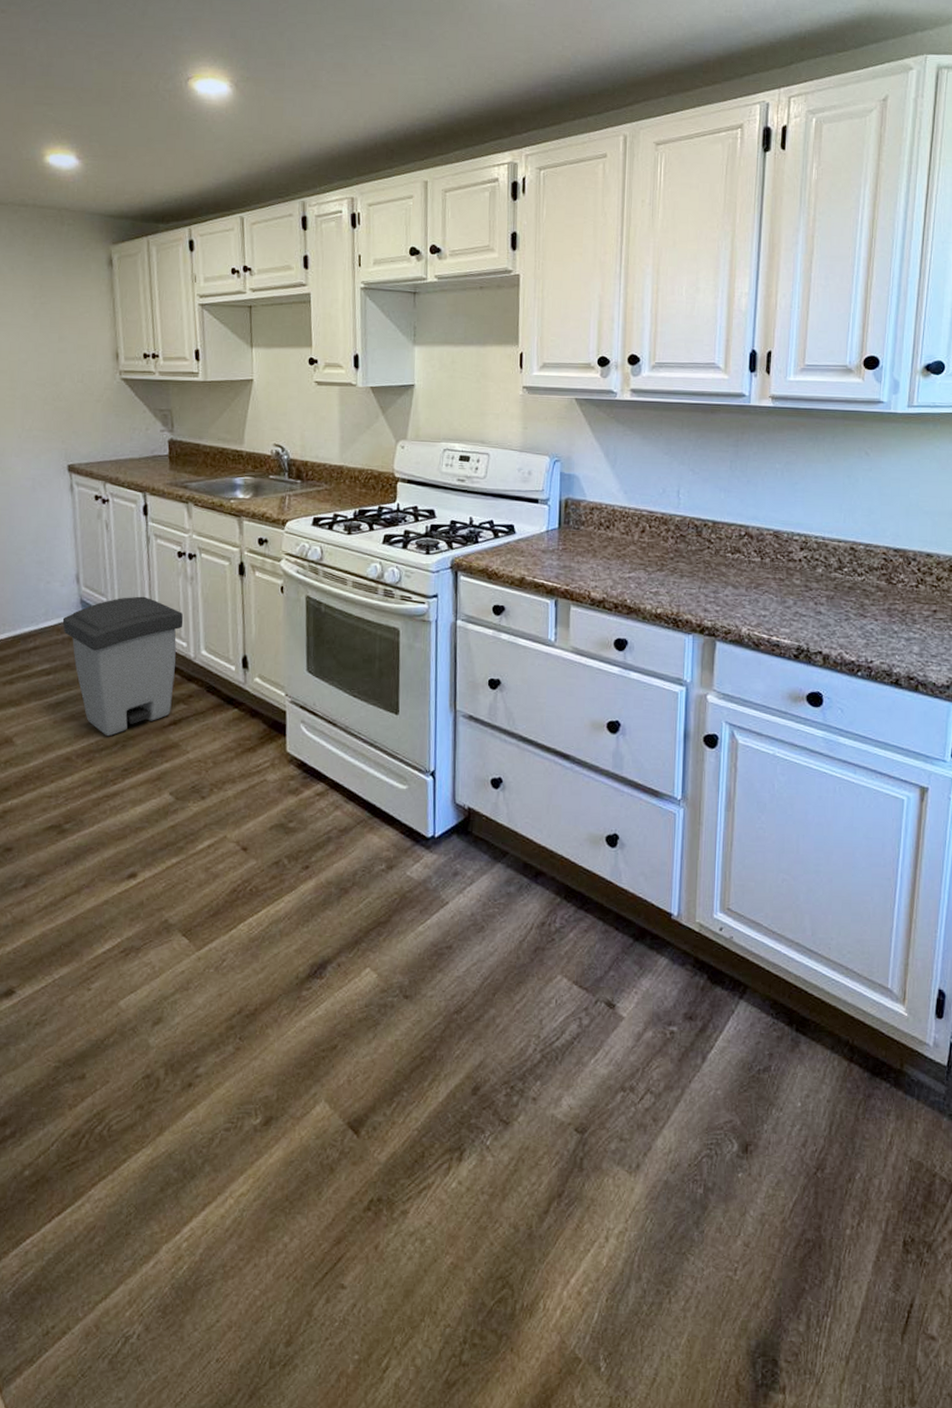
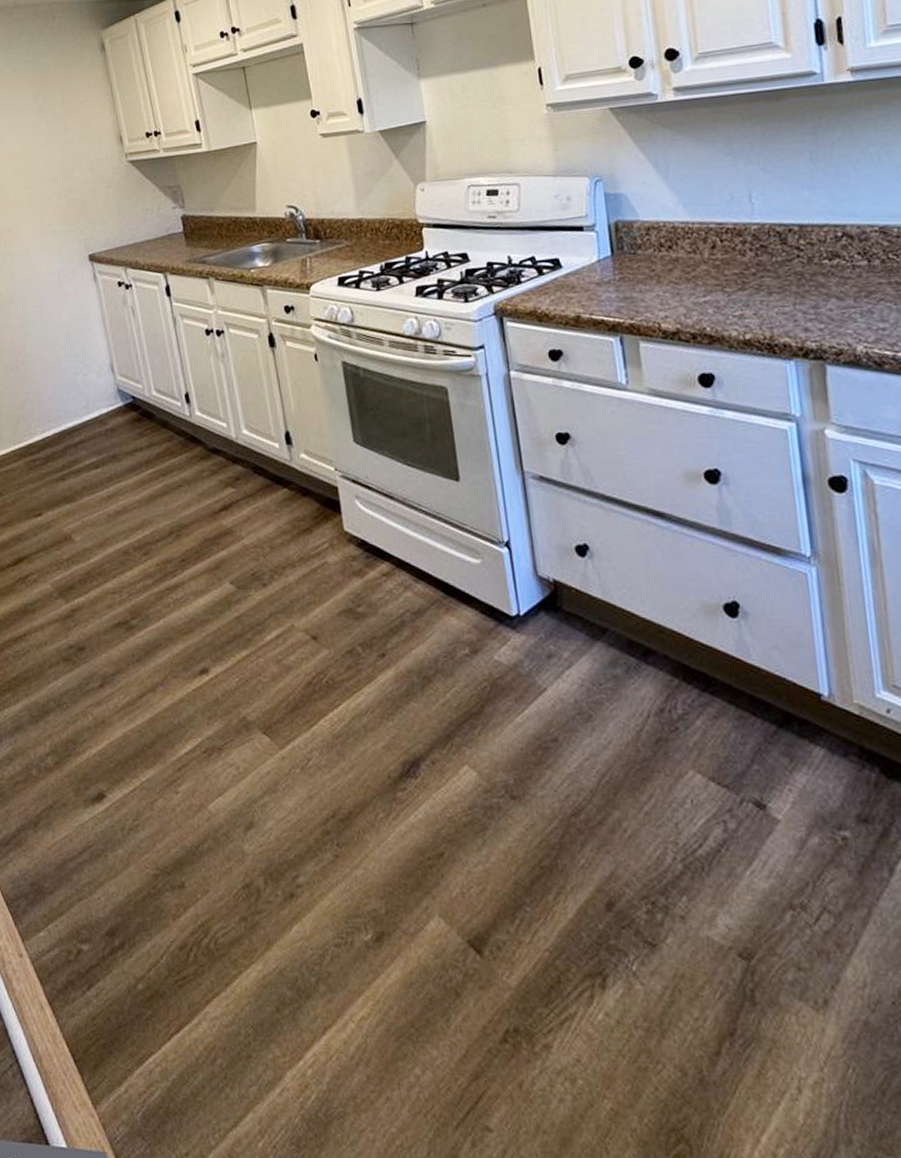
trash can: present [62,596,184,737] -> none [103,379,221,527]

